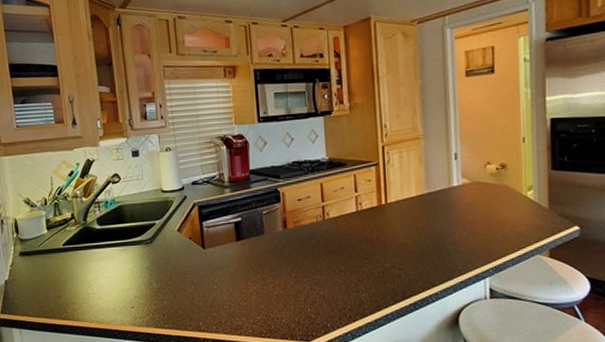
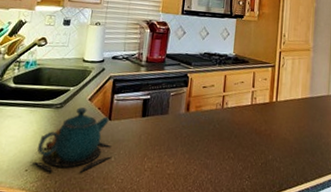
teapot: none [134,240,213,307] -> present [30,107,112,173]

